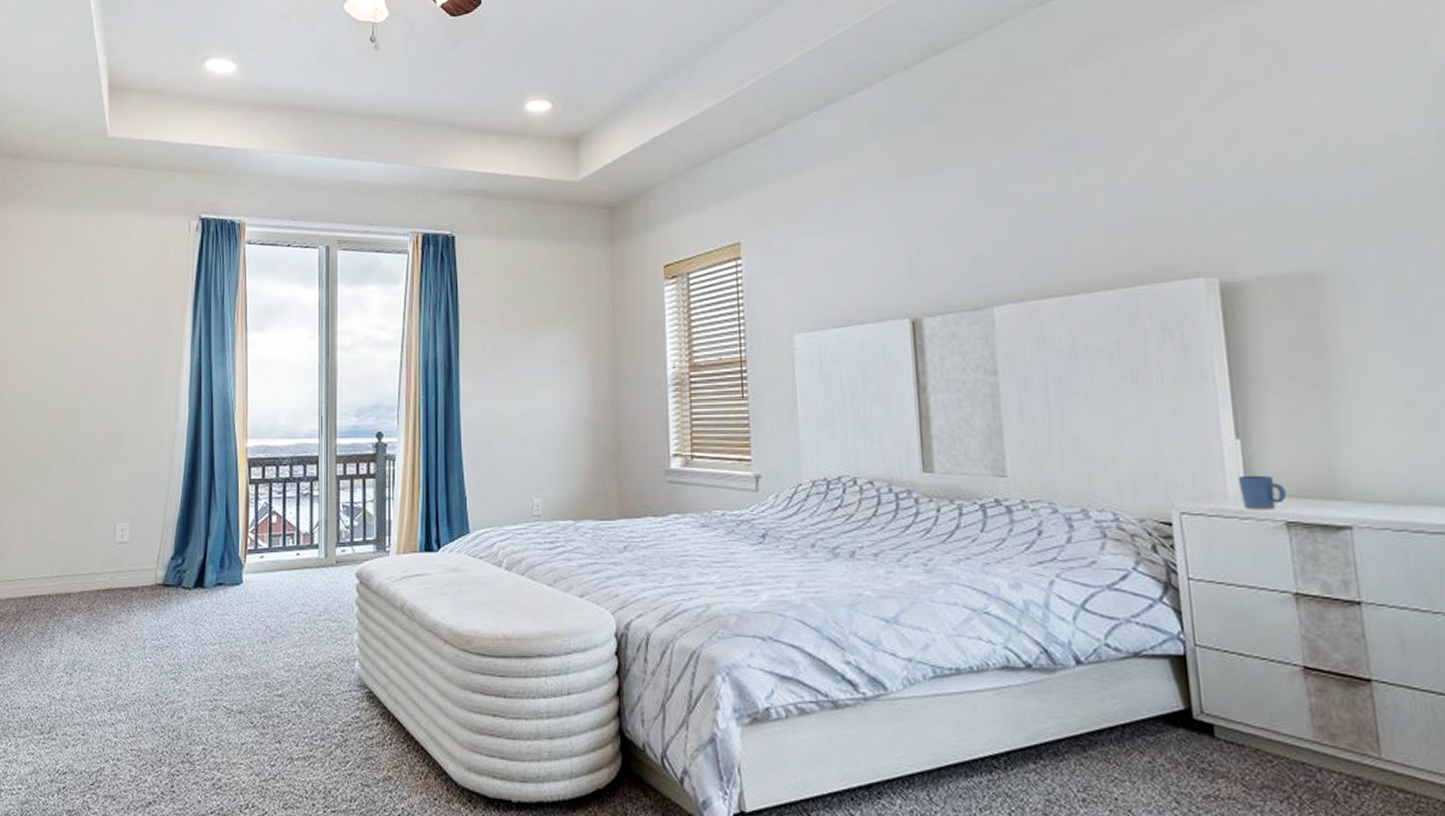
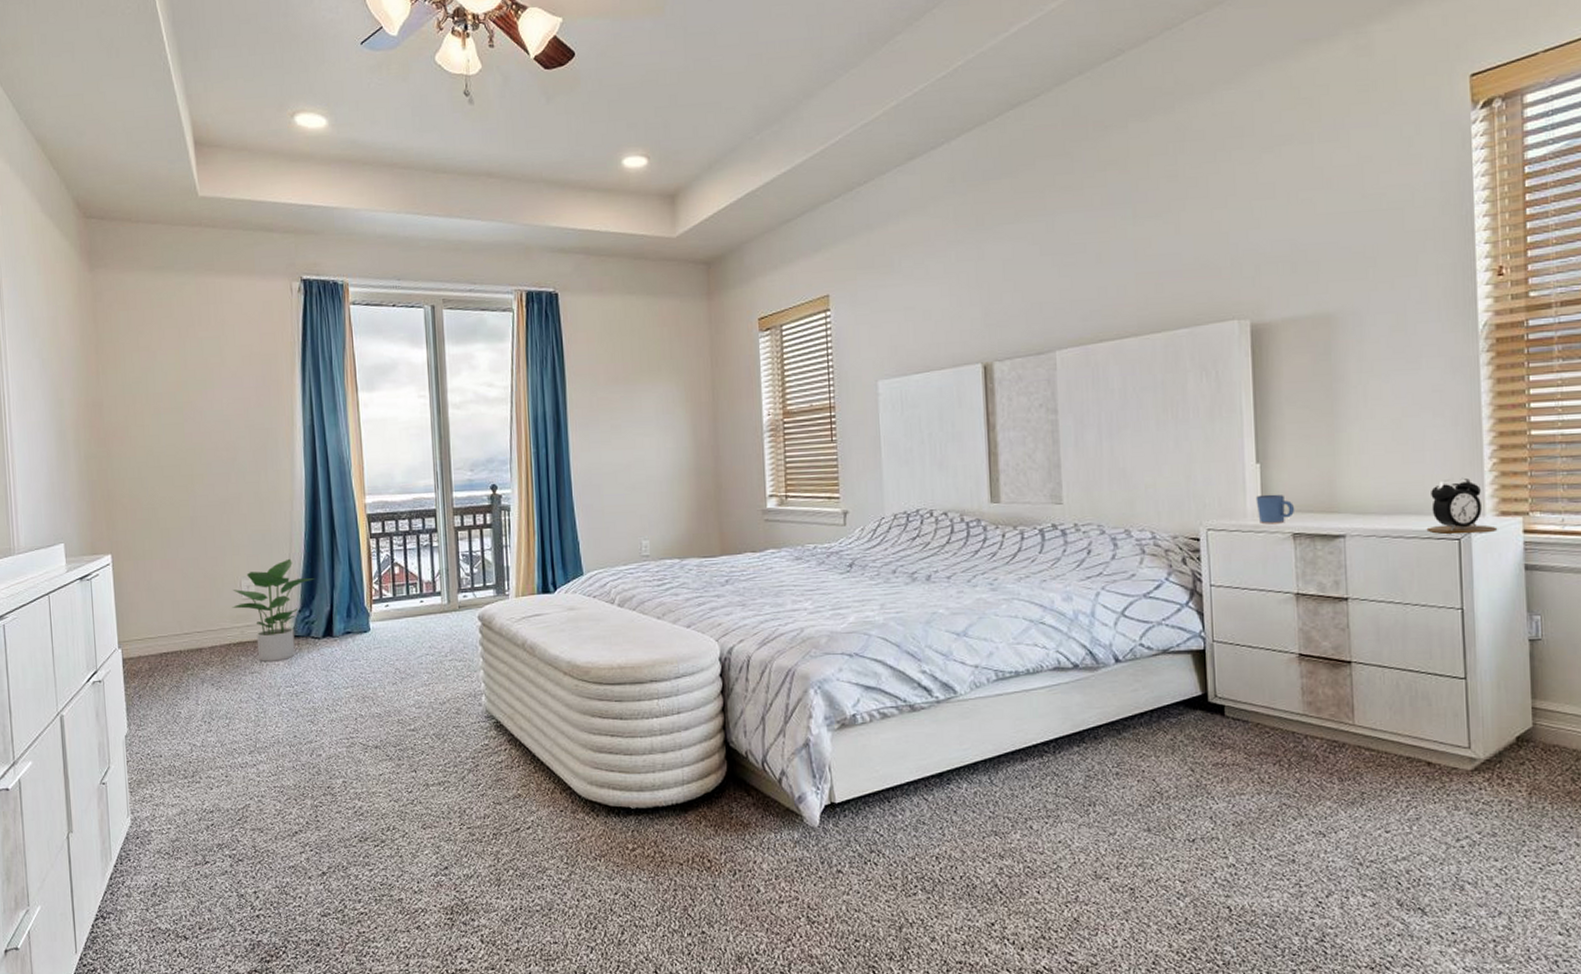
potted plant: none [104,502,190,612] -> present [232,558,315,663]

